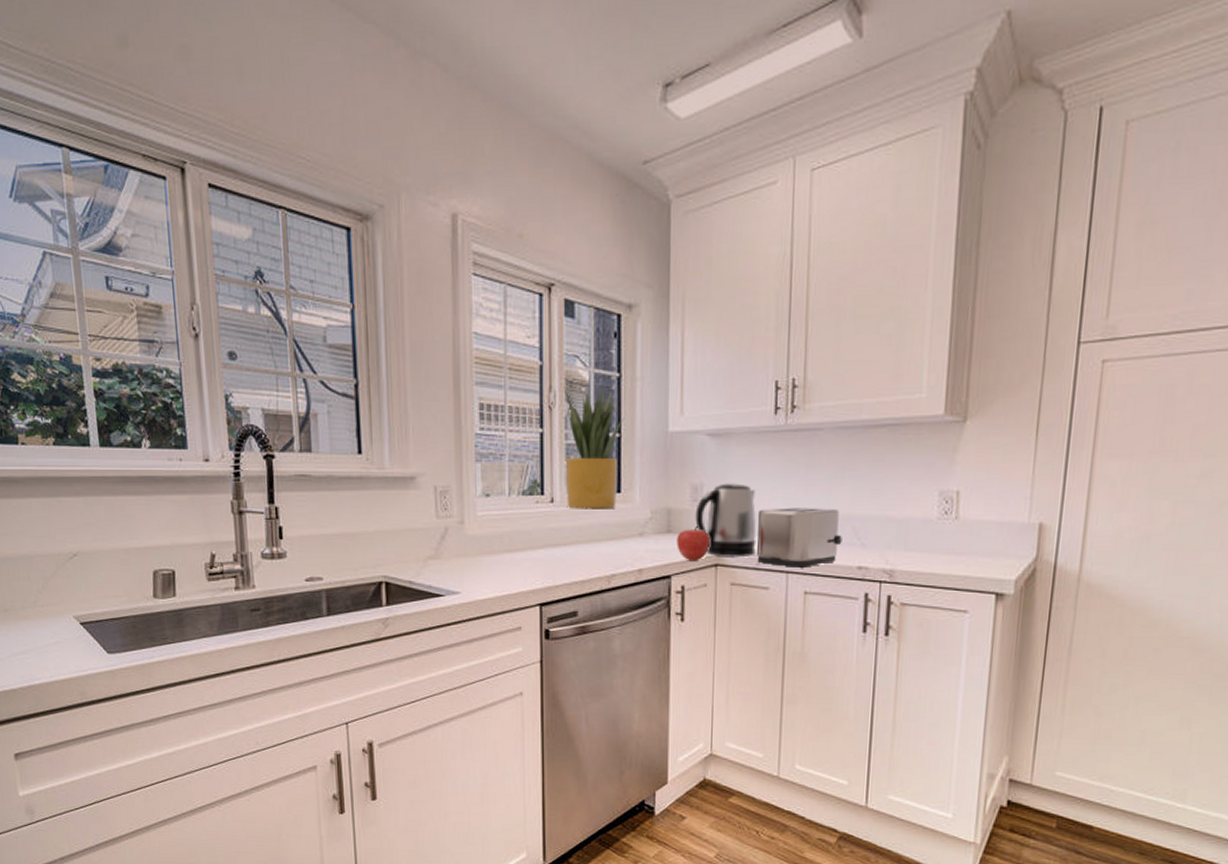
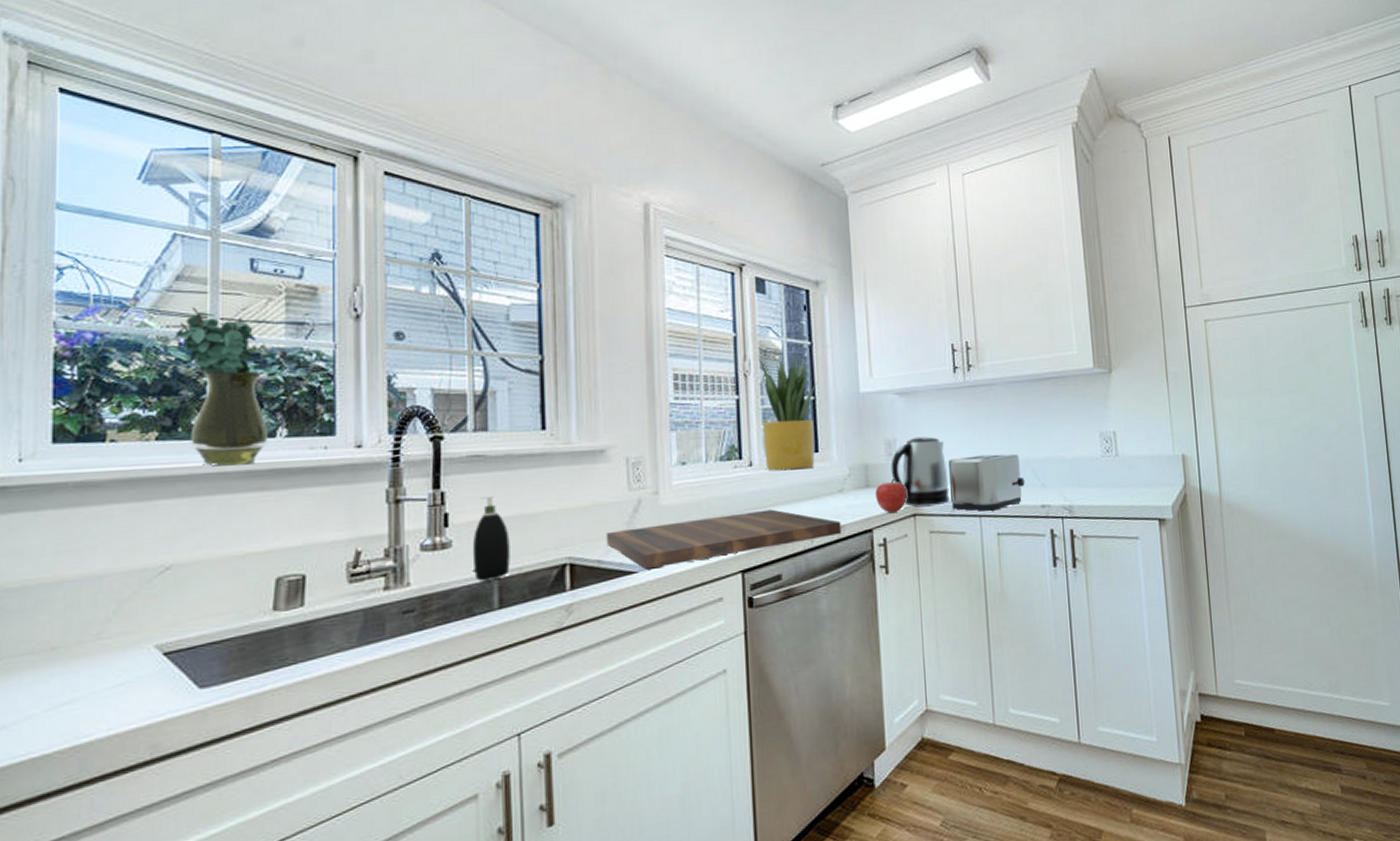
vase: none [56,324,136,471] -> present [175,308,269,466]
soap dispenser: none [303,514,335,590] -> present [472,497,510,581]
cutting board: none [416,547,639,594] -> present [606,509,842,570]

